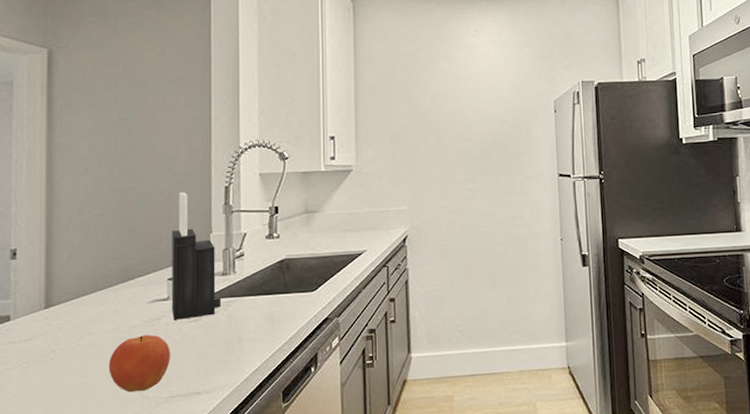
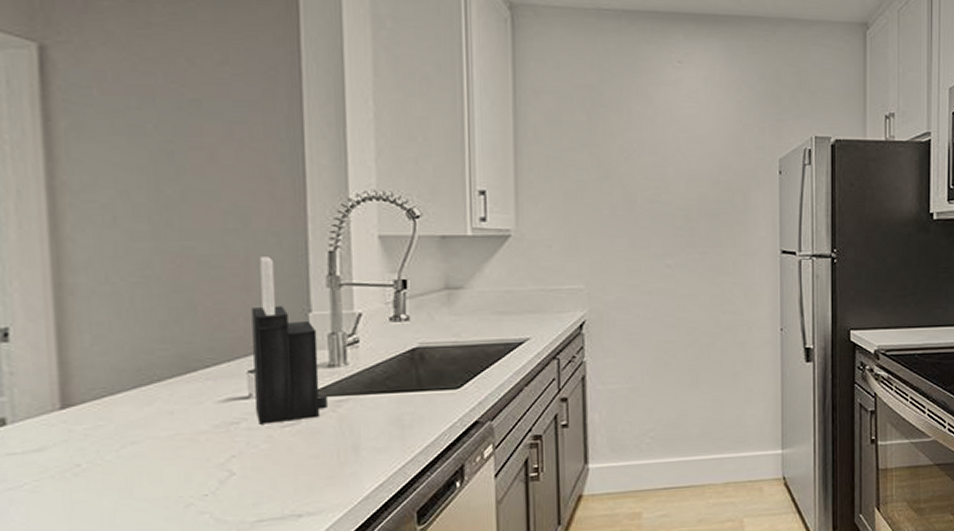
fruit: present [109,335,170,393] -> none [164,443,256,517]

